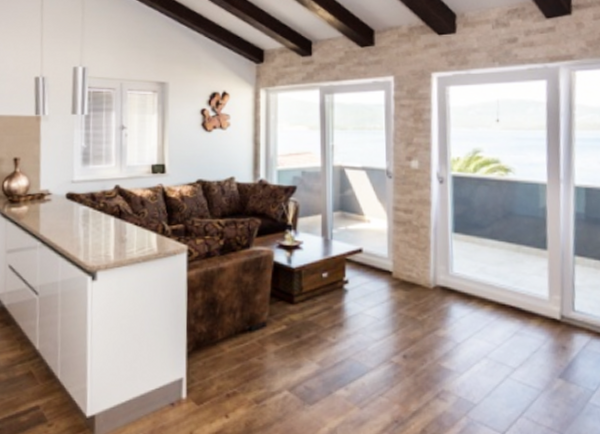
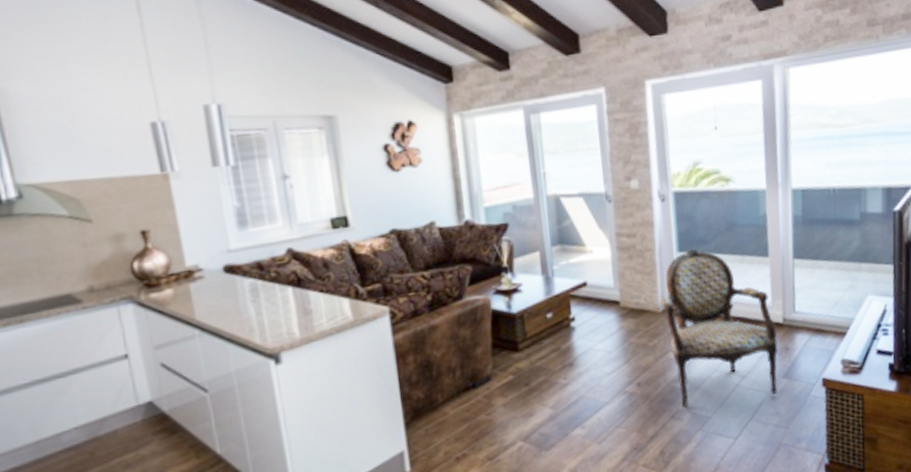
armchair: none [433,231,554,395] -> present [661,249,778,408]

